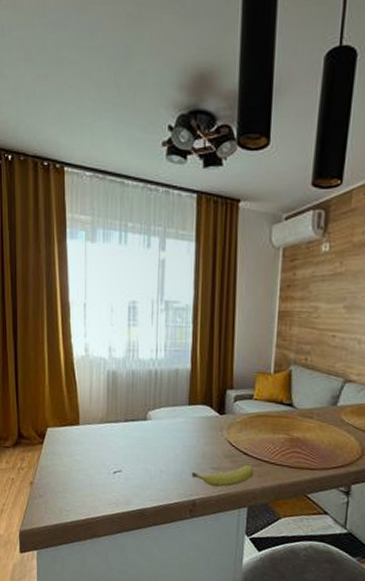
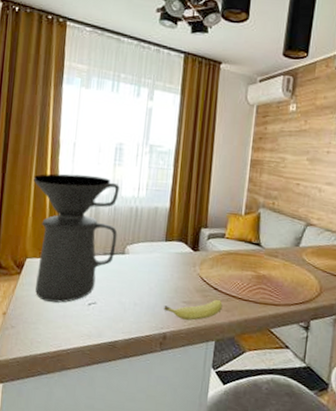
coffee maker: none [46,337,138,472] -> present [34,173,120,303]

